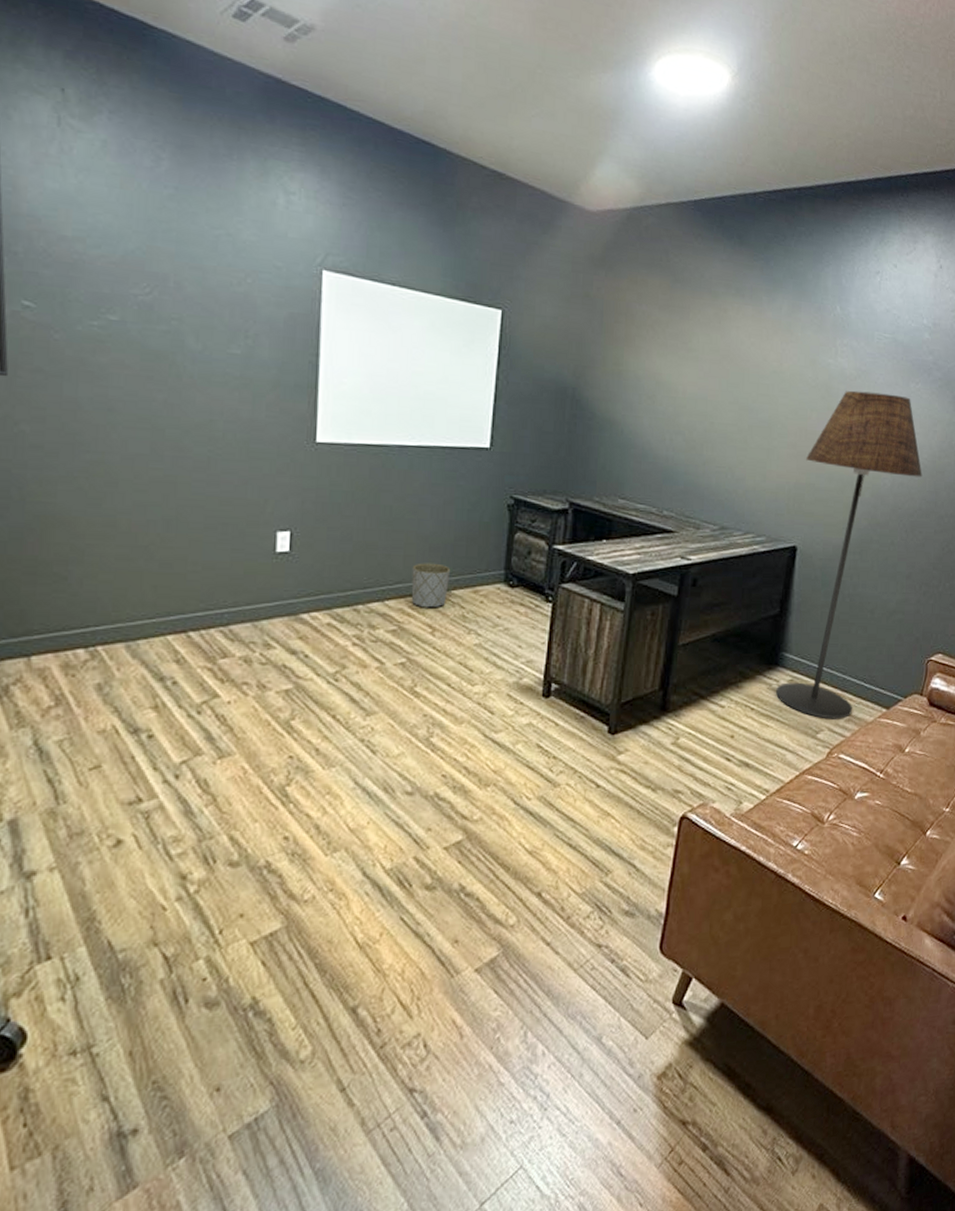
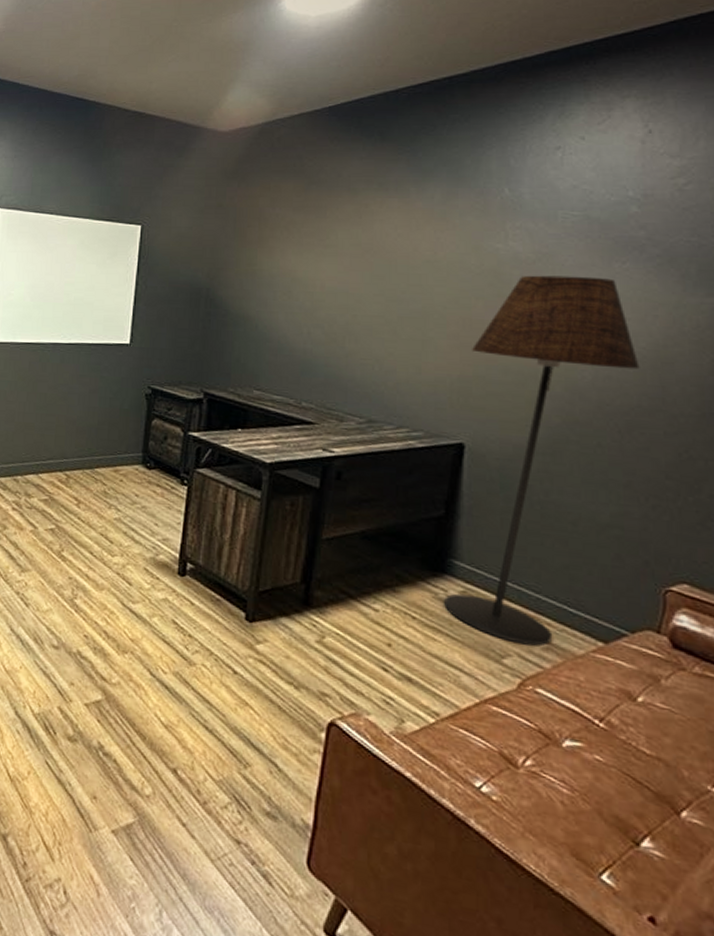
planter: present [411,563,451,608] -> none [60,442,95,483]

